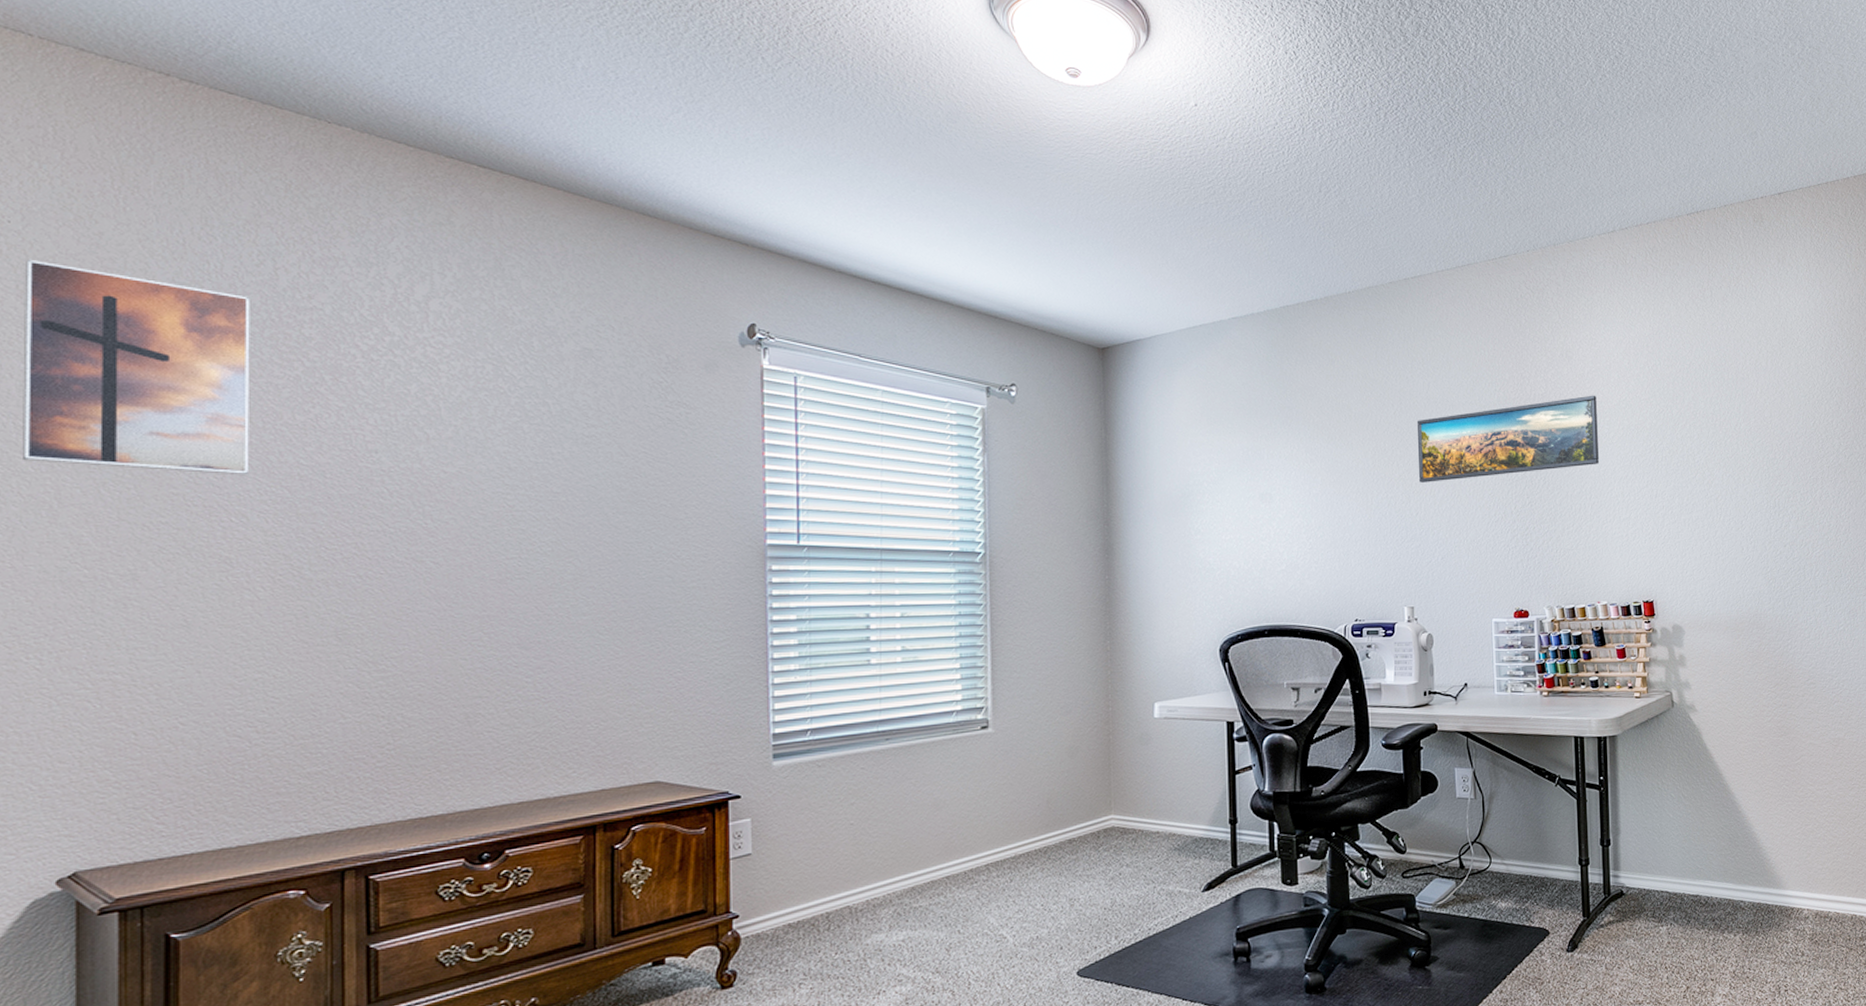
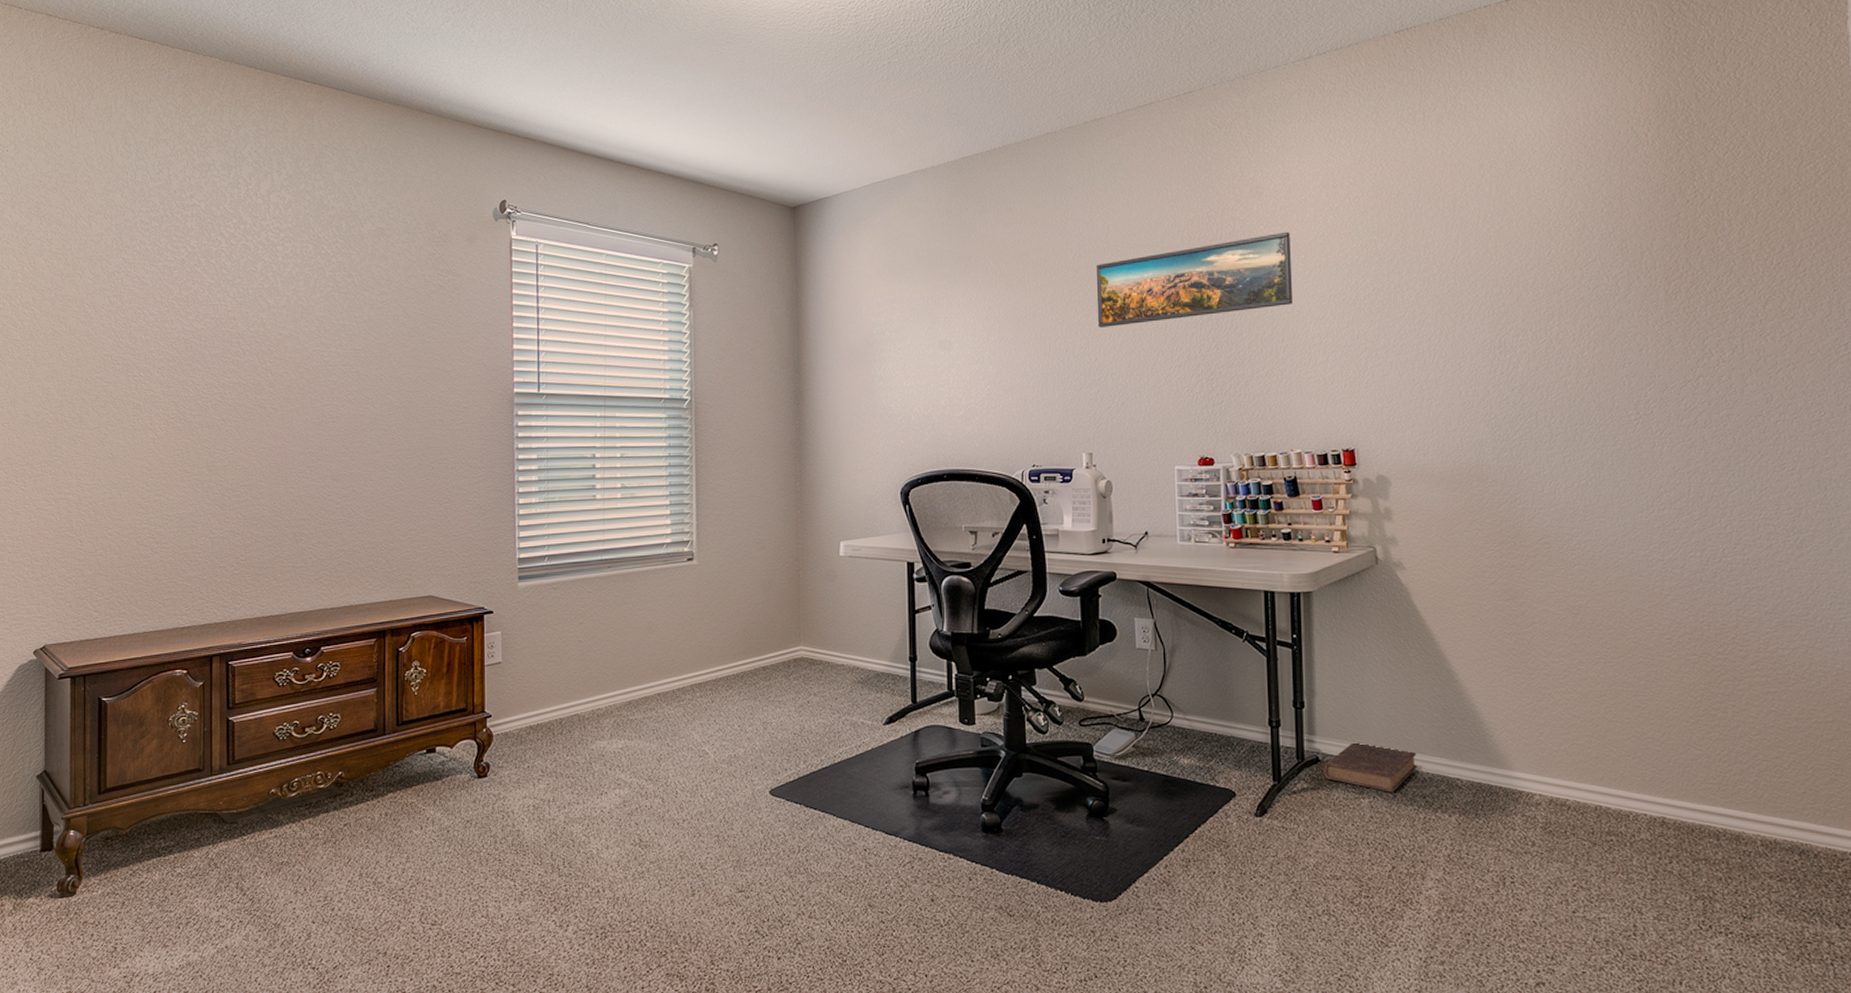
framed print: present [23,259,250,476] -> none [15,178,153,340]
book: none [1628,873,1707,919] -> present [1324,741,1417,792]

